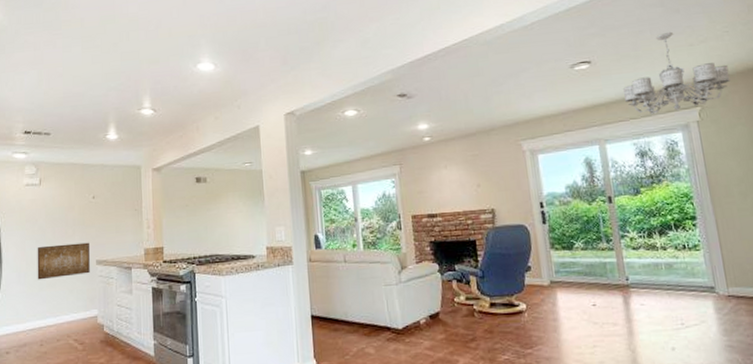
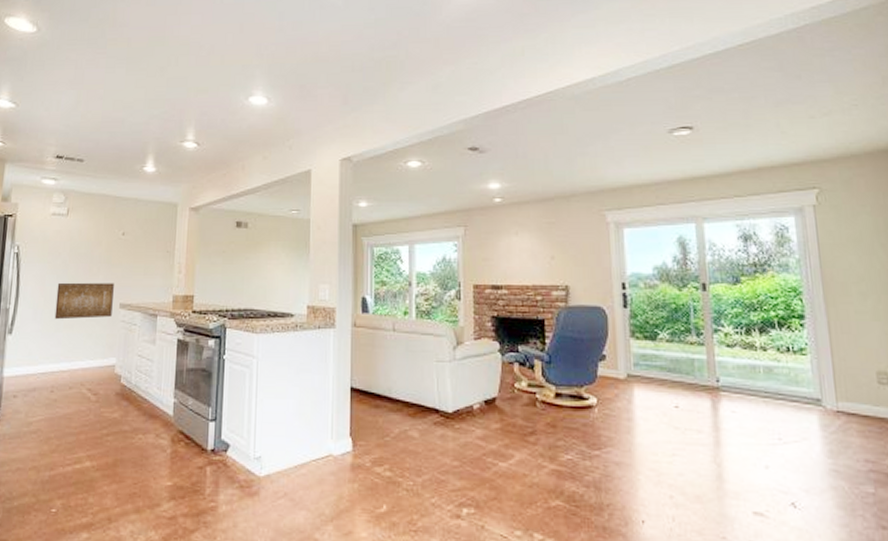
chandelier: present [623,31,730,114] -> none [729,100,856,193]

